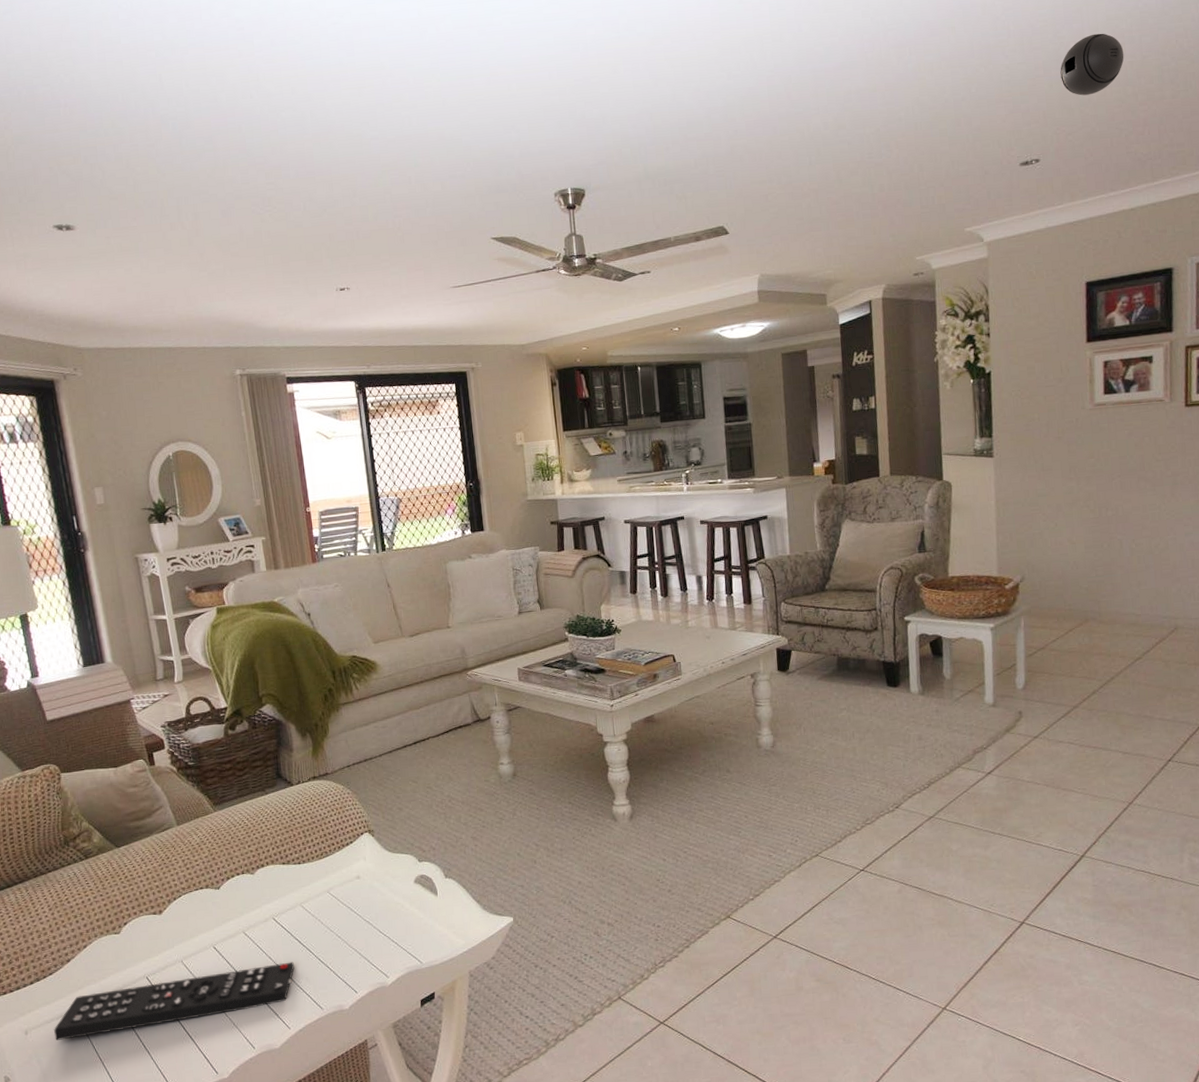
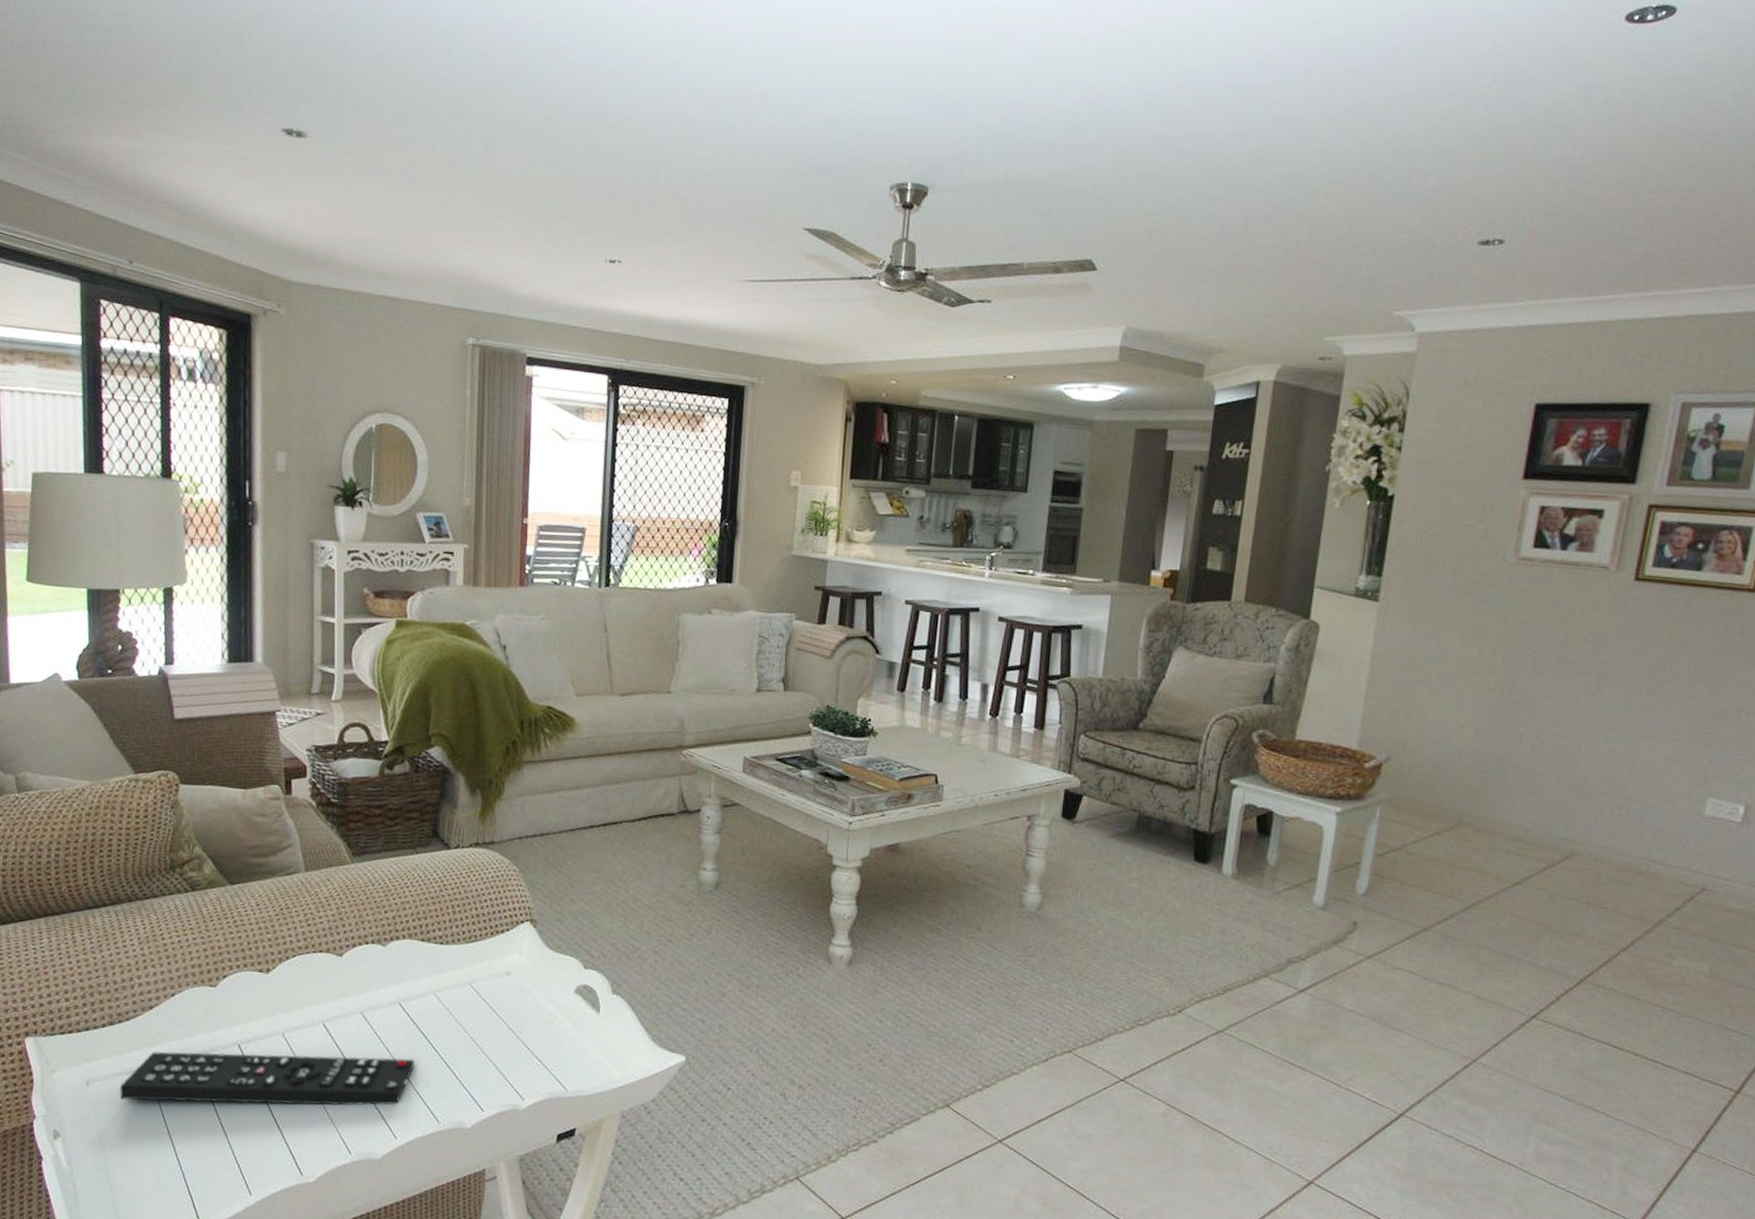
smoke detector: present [1060,33,1124,96] -> none [1550,94,1638,170]

